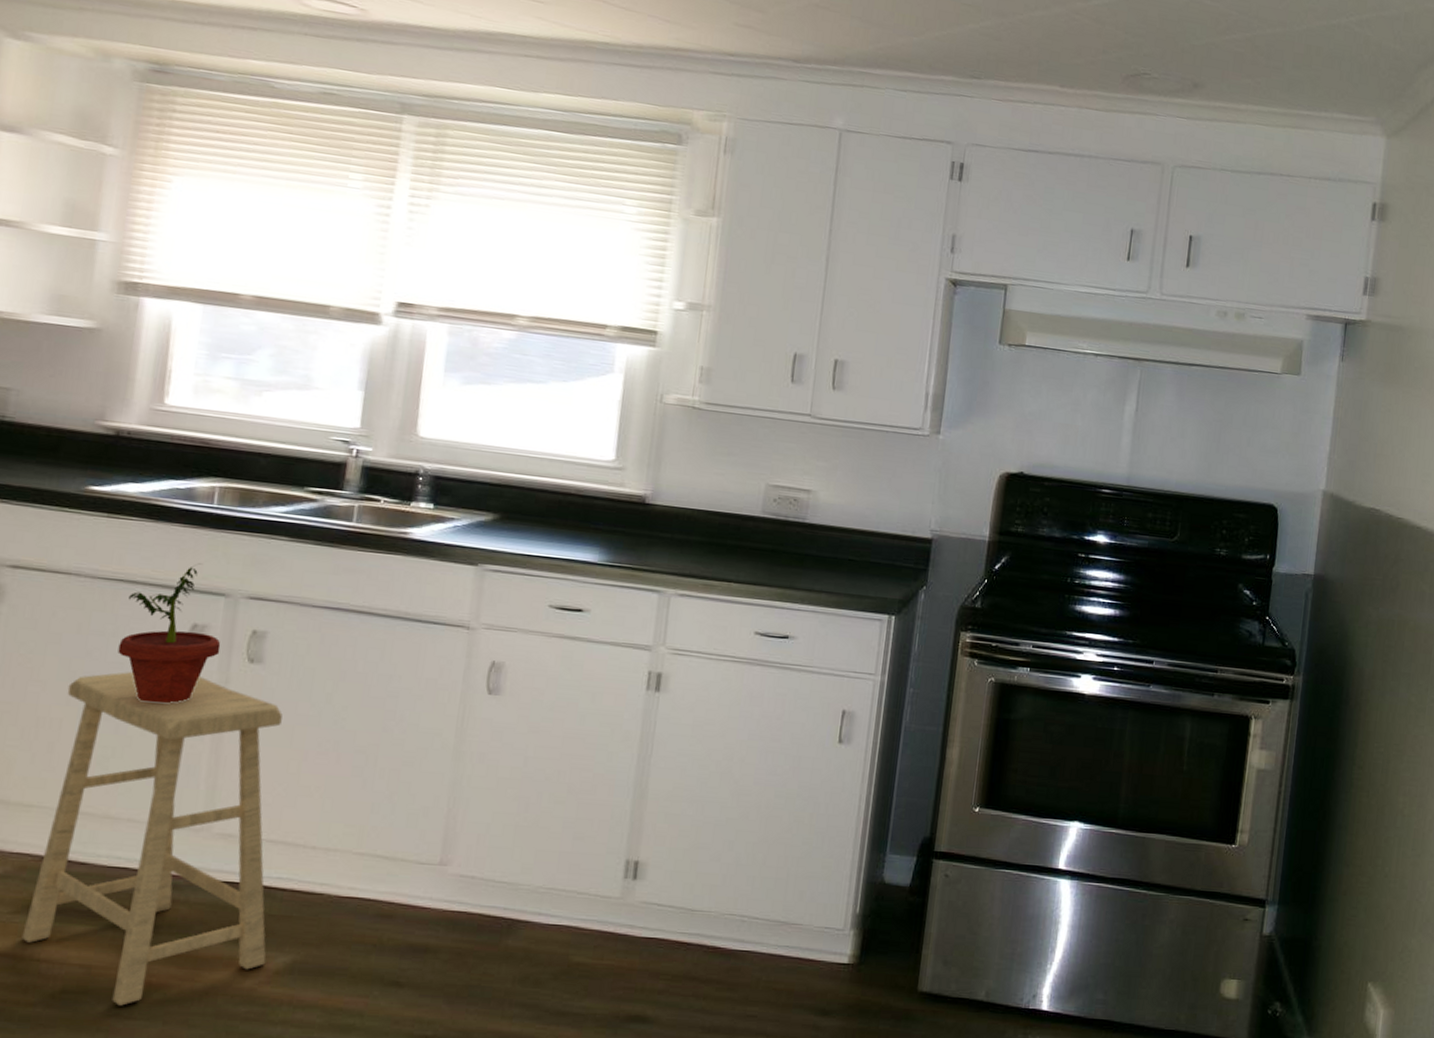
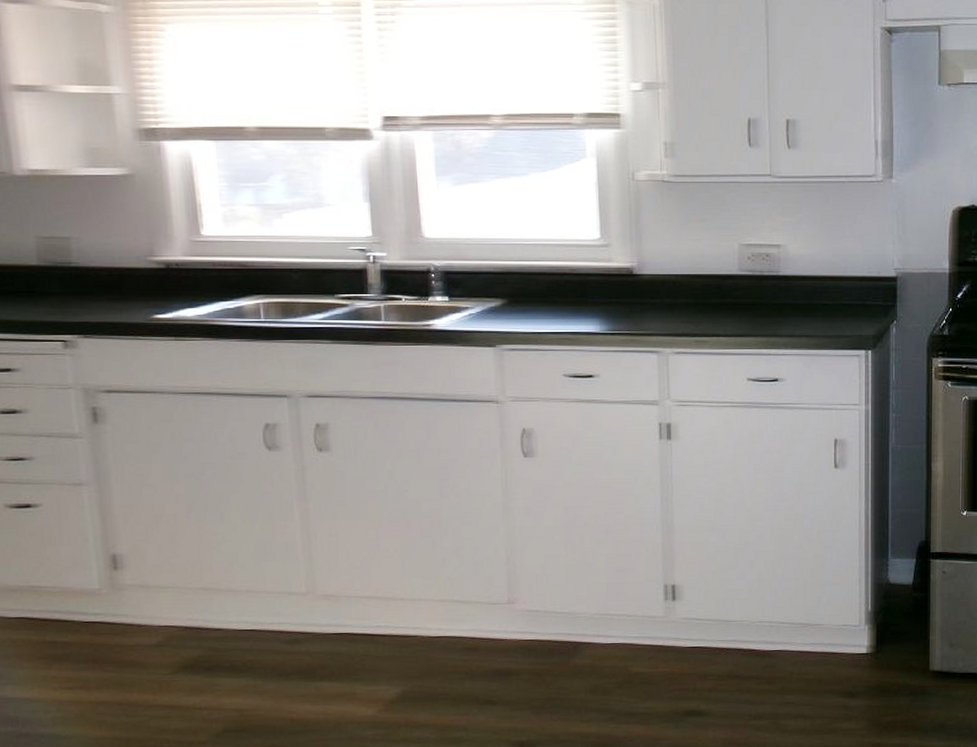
stool: present [21,672,283,1006] -> none [174,468,381,738]
potted plant: present [118,563,221,704] -> none [208,371,292,494]

